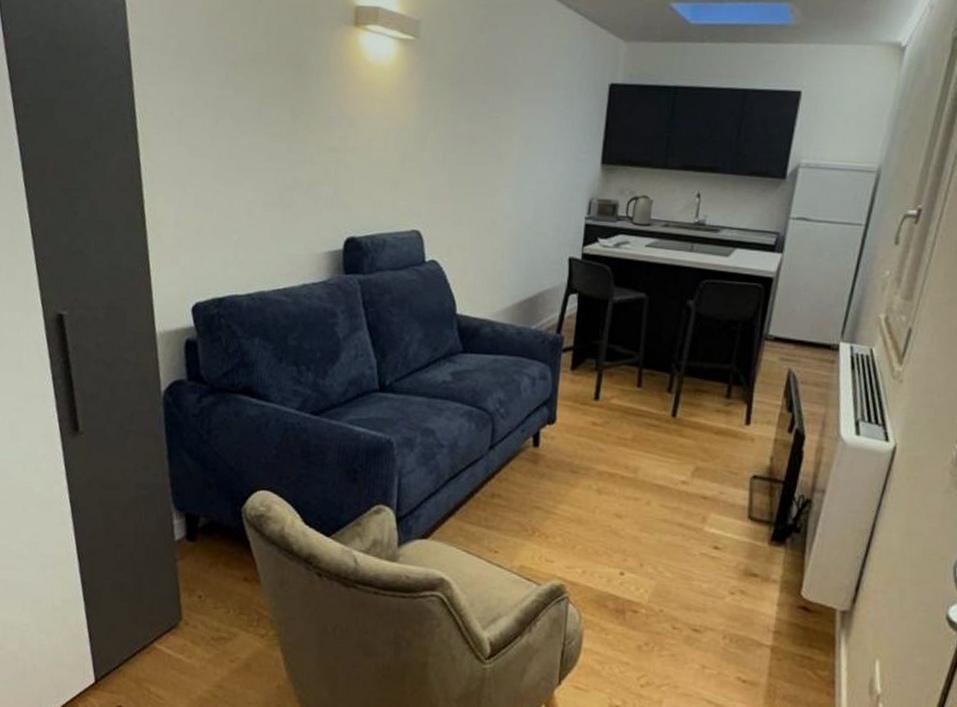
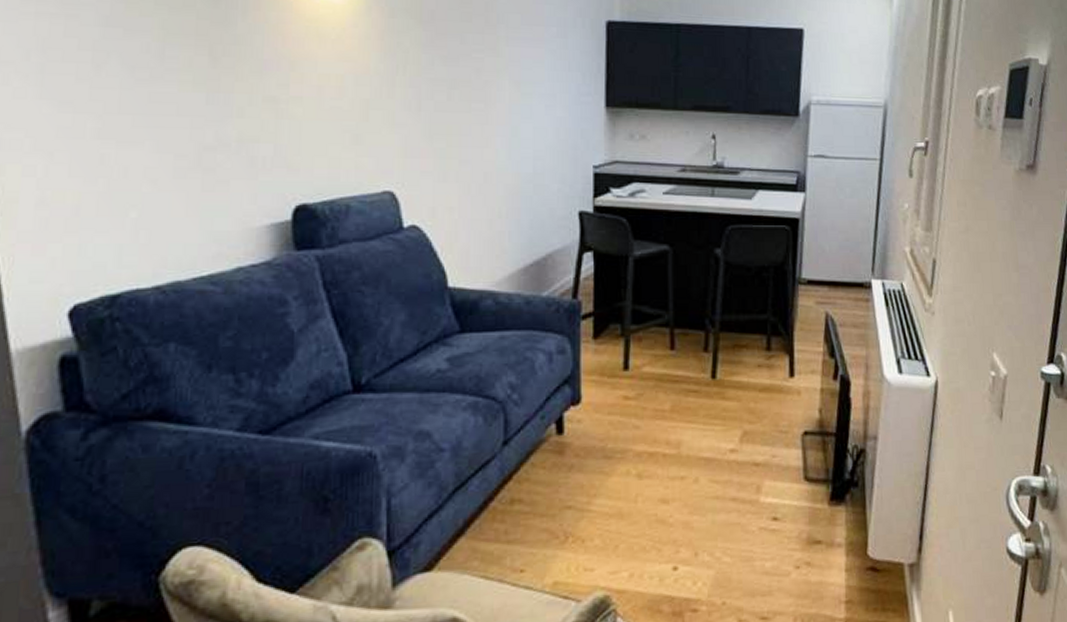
toaster: present [590,198,621,224] -> none [598,144,632,171]
kettle: present [625,195,654,227] -> none [637,138,667,173]

